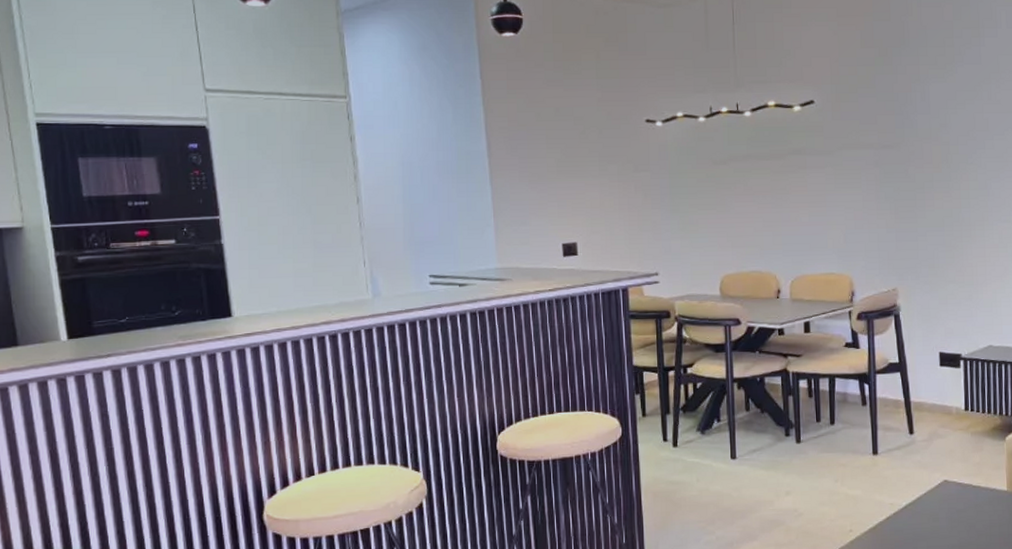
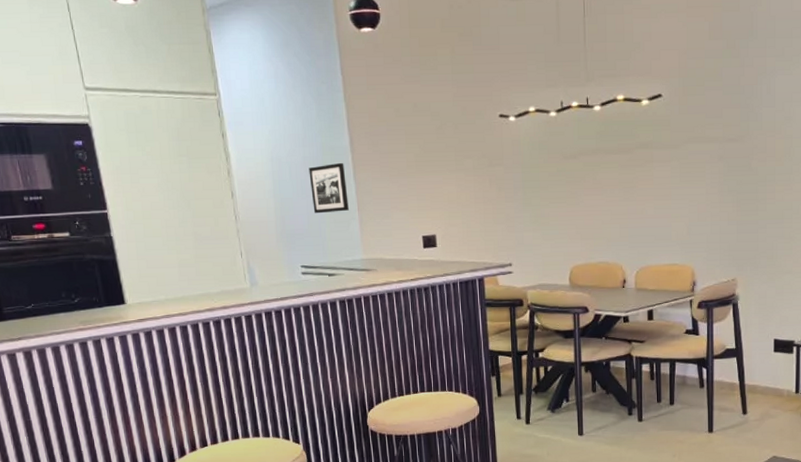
picture frame: none [442,167,484,220] -> present [309,162,349,214]

